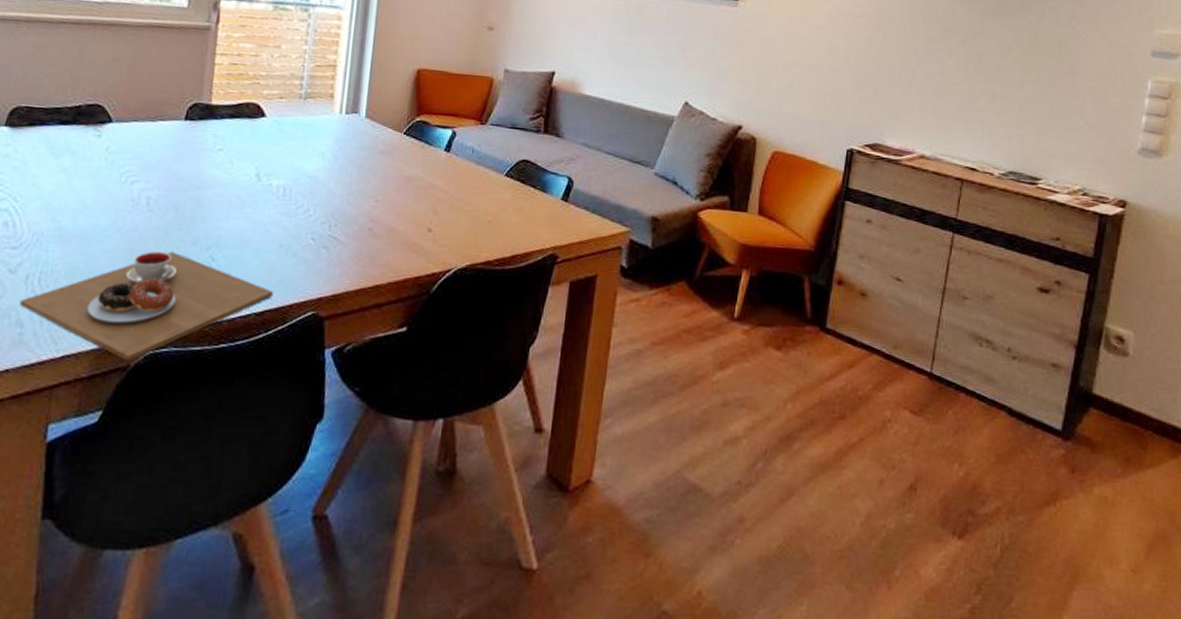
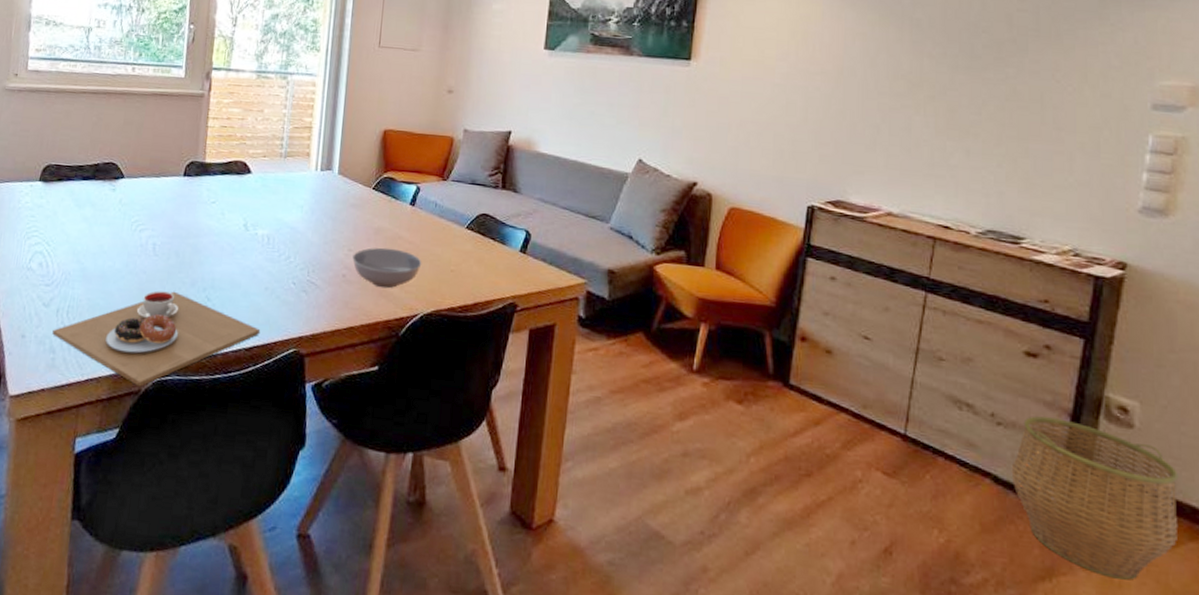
bowl: none [380,197,457,242] -> present [352,247,422,289]
basket: none [1023,349,1164,499] -> present [1011,416,1179,580]

